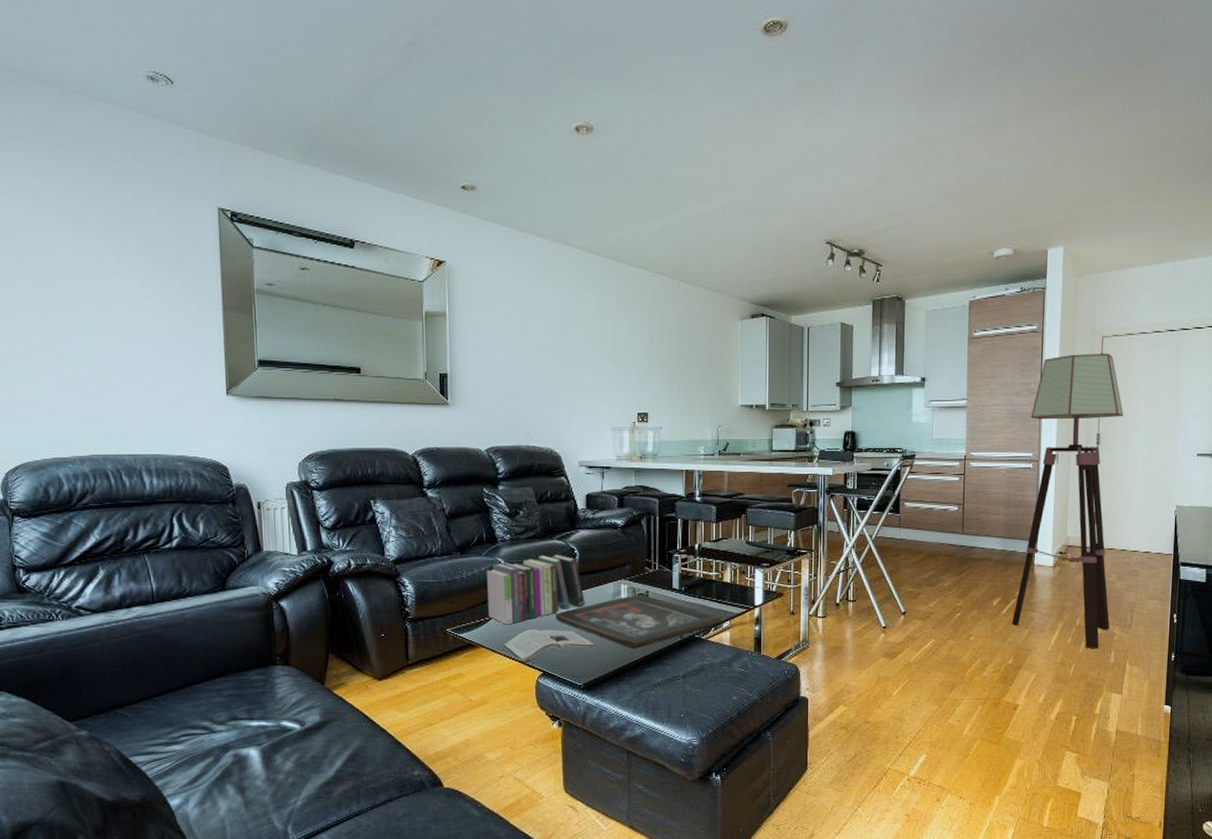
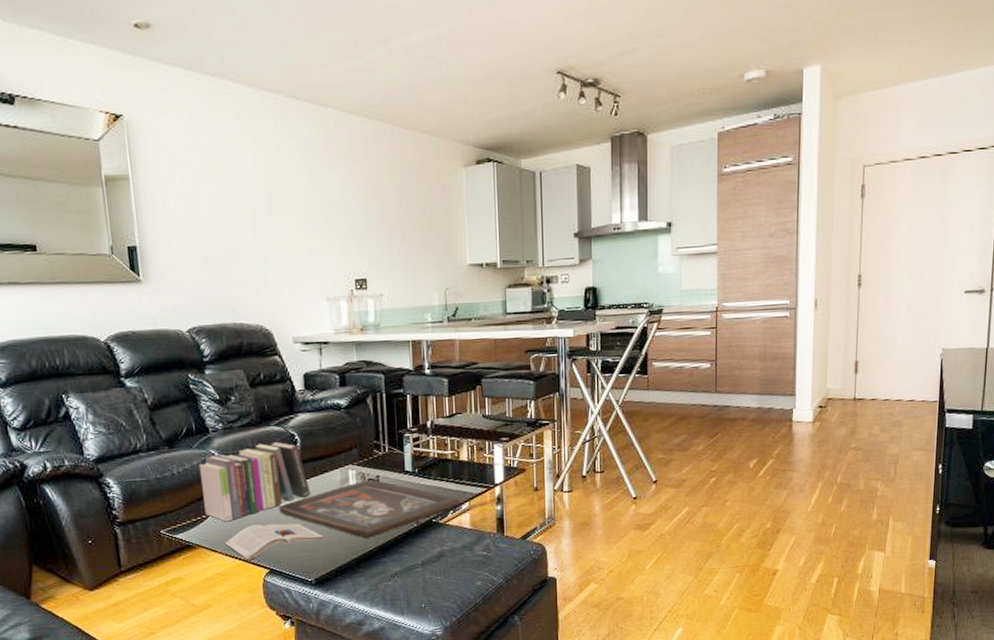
floor lamp: present [1012,353,1124,649] -> none [770,184,887,507]

